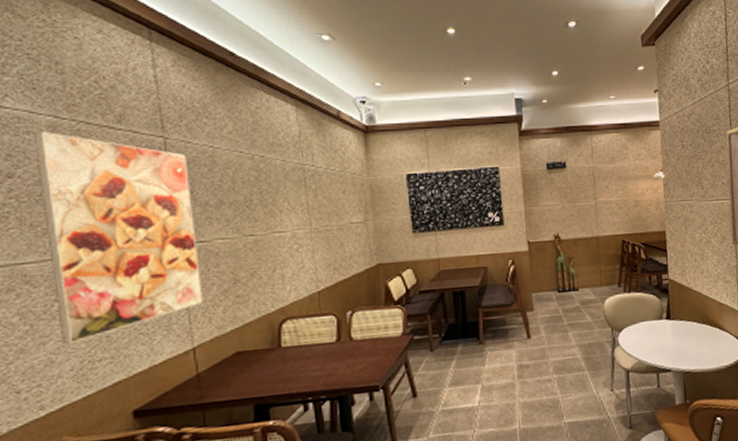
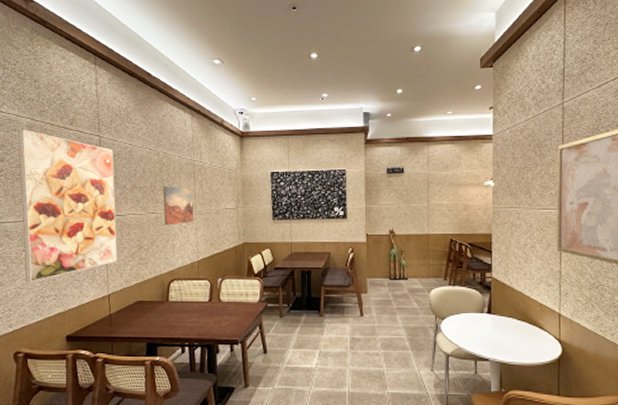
wall art: none [263,199,309,250] -> present [163,186,194,225]

